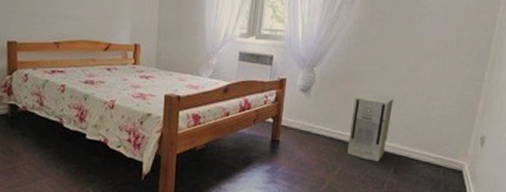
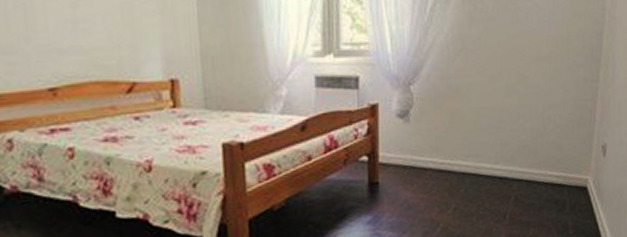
air purifier: present [346,94,393,161] -> none [459,111,506,191]

